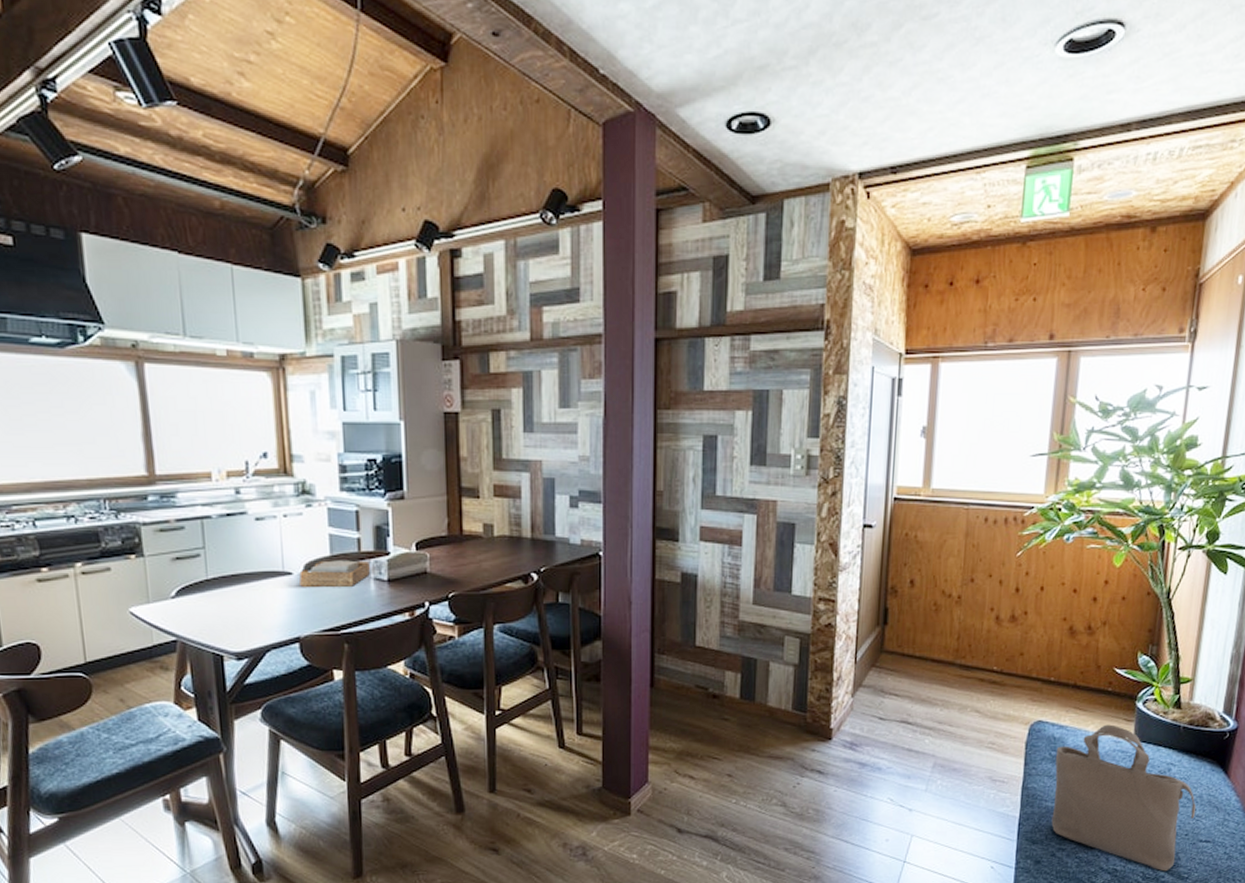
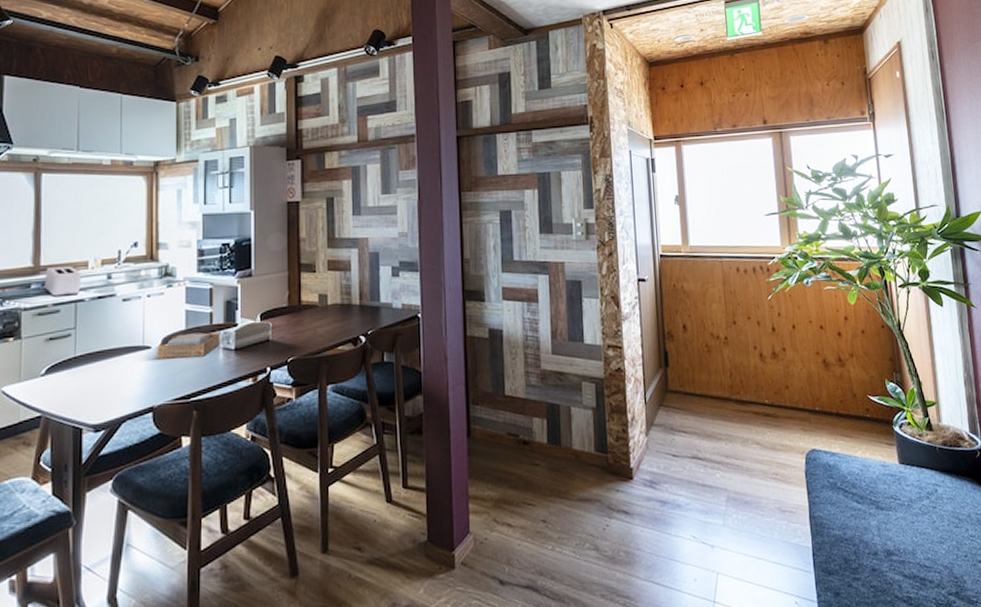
toaster: none [162,476,206,512] -> present [44,266,81,298]
tote bag: present [1051,724,1196,872] -> none [833,449,969,597]

